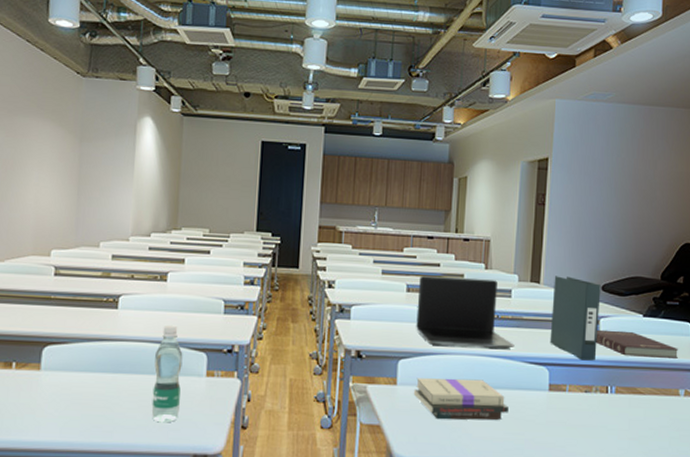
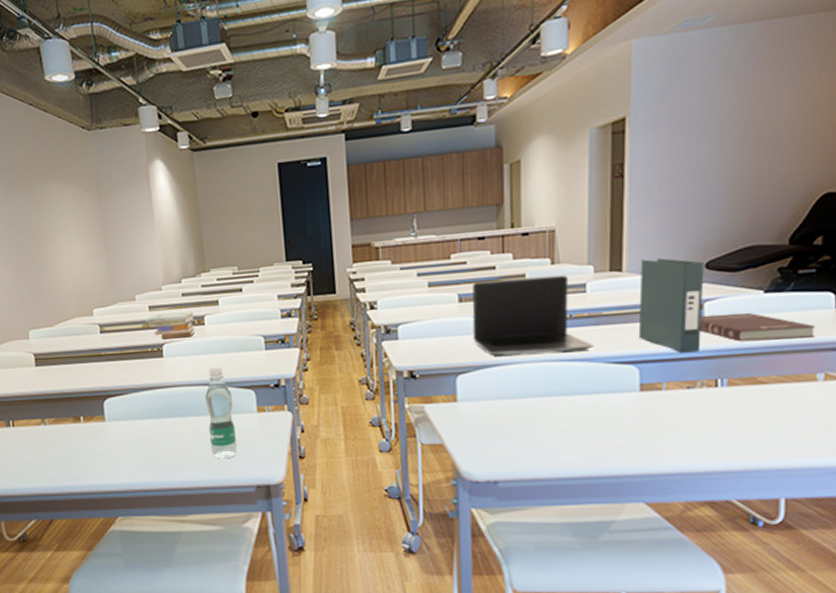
books: none [105,264,158,292] -> present [145,312,196,339]
books: present [413,378,509,421] -> none [476,387,591,433]

